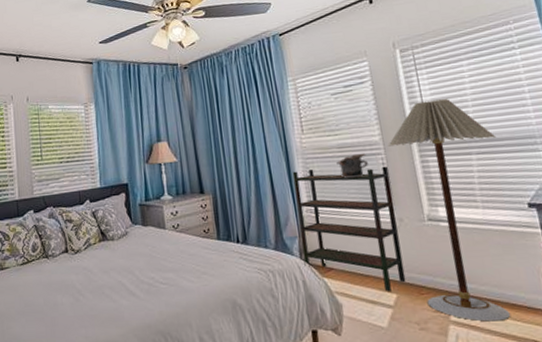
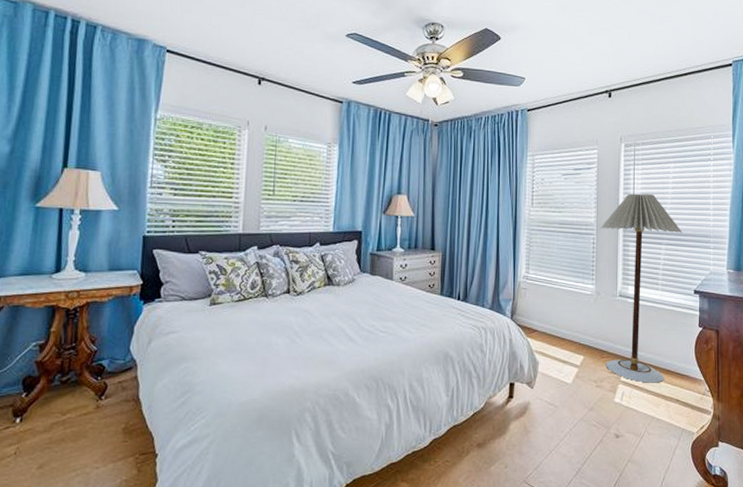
bookshelf: present [292,166,406,291] -> none [513,239,596,353]
mug: present [336,153,368,178] -> none [556,231,582,253]

